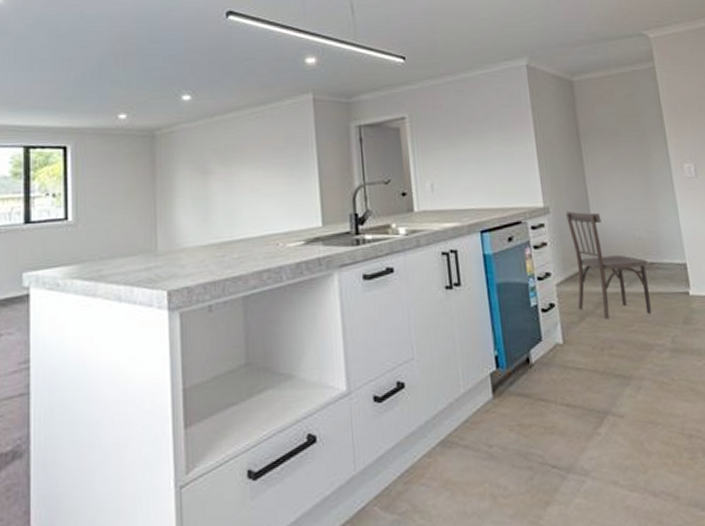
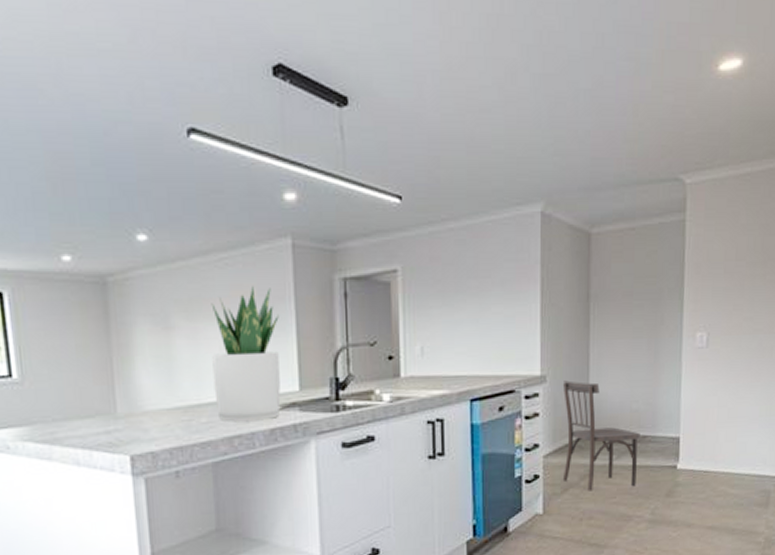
planter: none [243,135,305,257] -> present [211,286,281,422]

